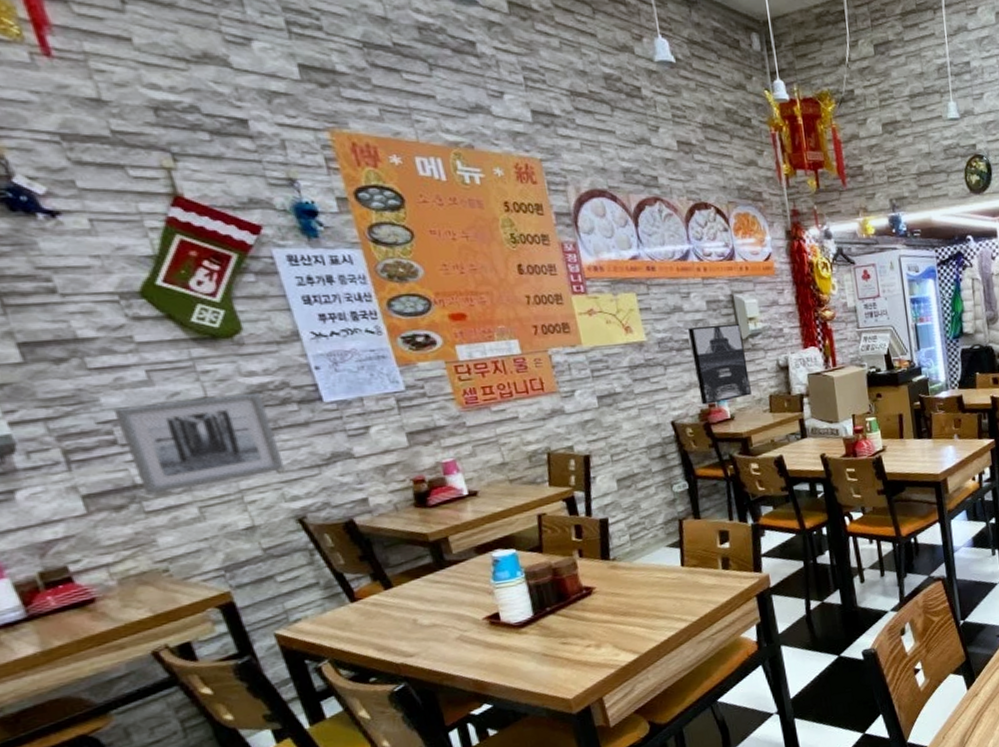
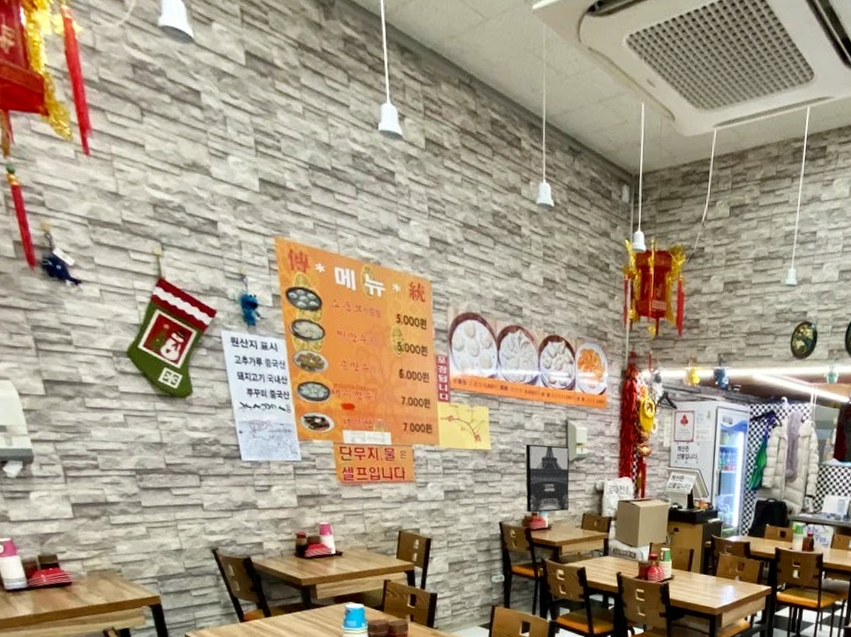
wall art: present [113,392,285,495] -> none [99,440,208,512]

